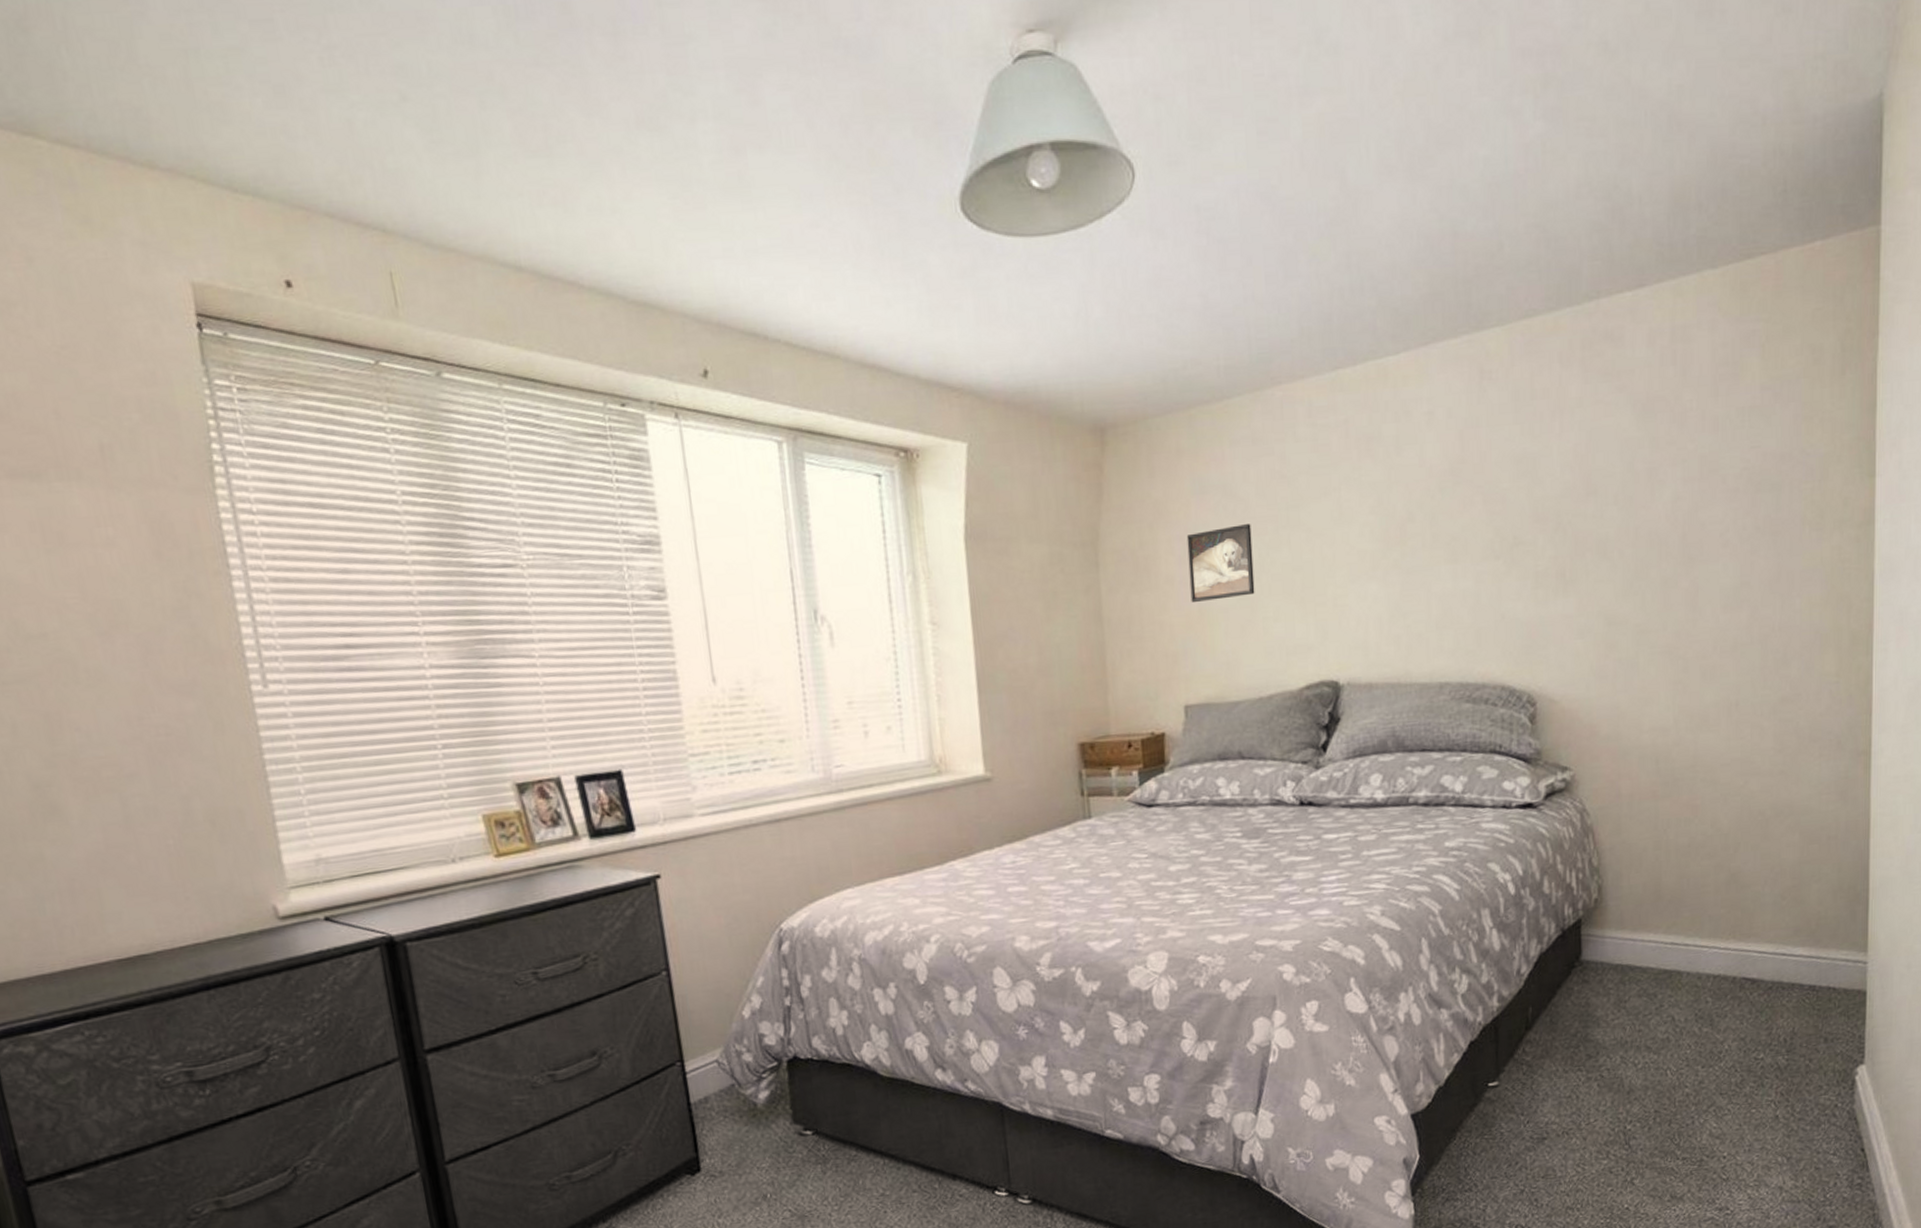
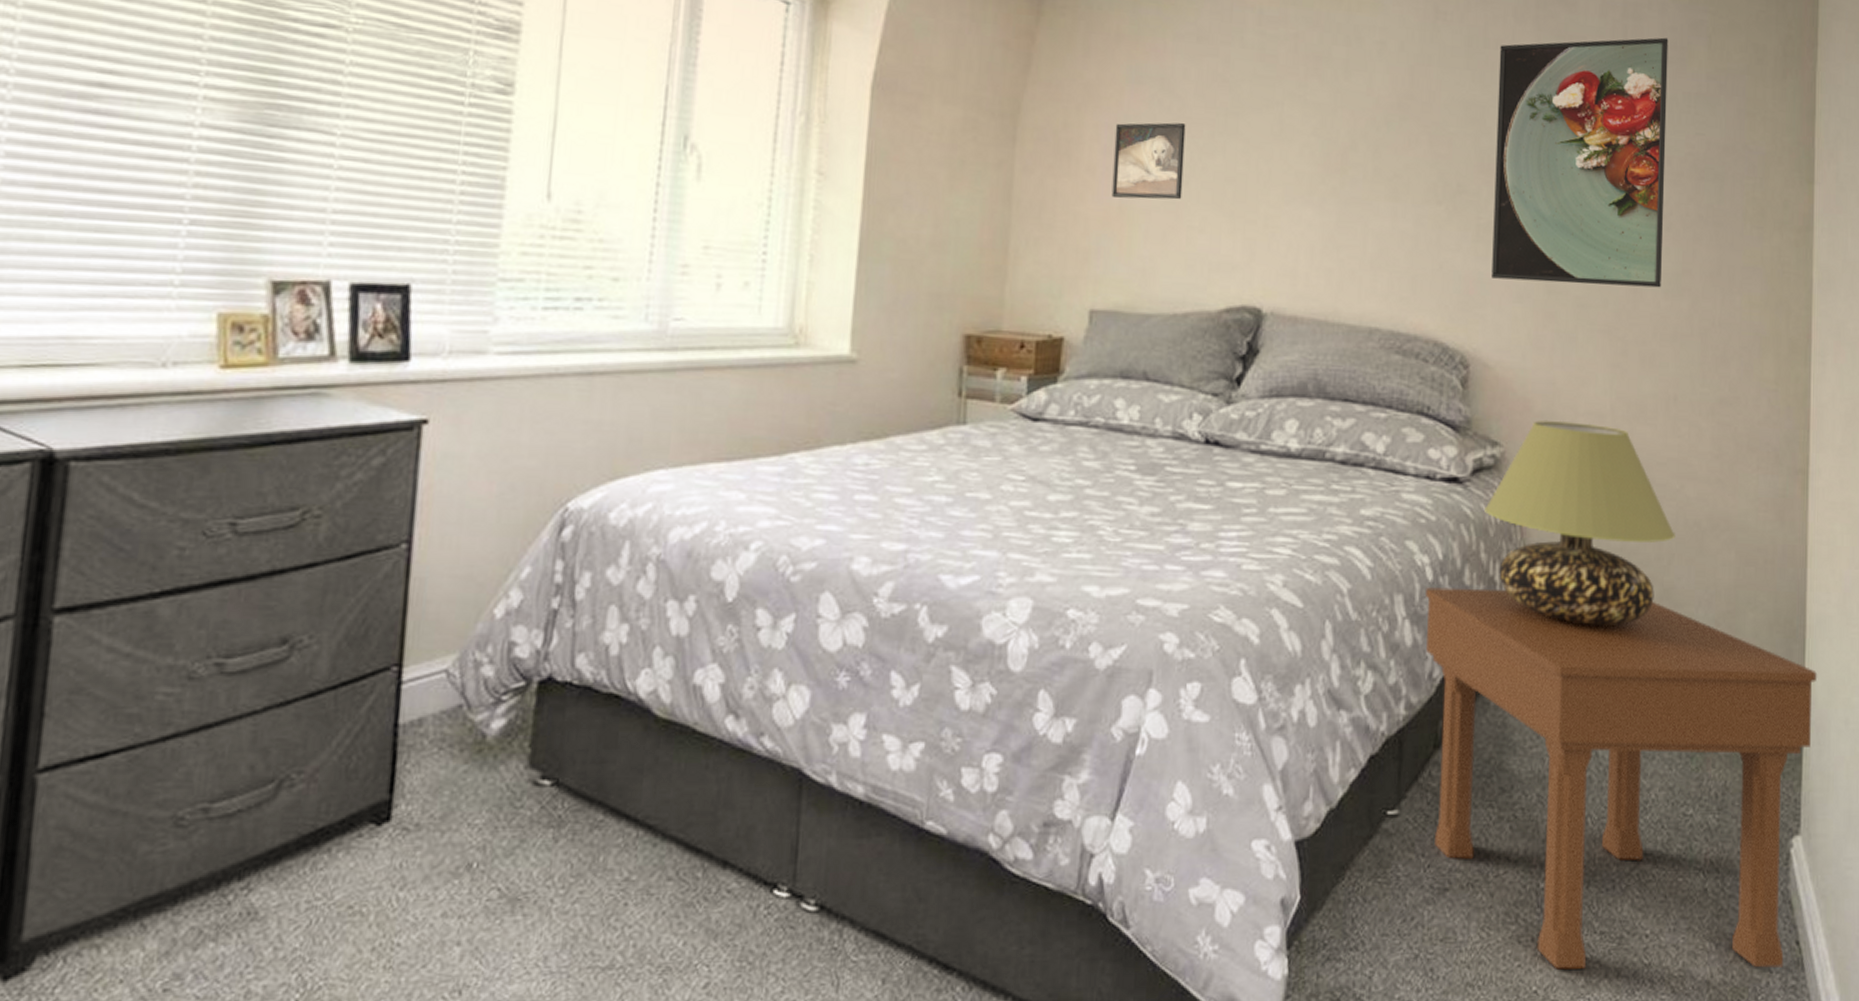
nightstand: none [1508,886,1881,1190] -> present [1424,587,1818,970]
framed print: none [1547,355,1721,620] -> present [1492,37,1669,288]
table lamp: none [1559,738,1741,914] -> present [1485,419,1675,626]

